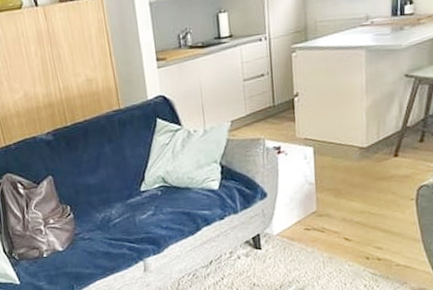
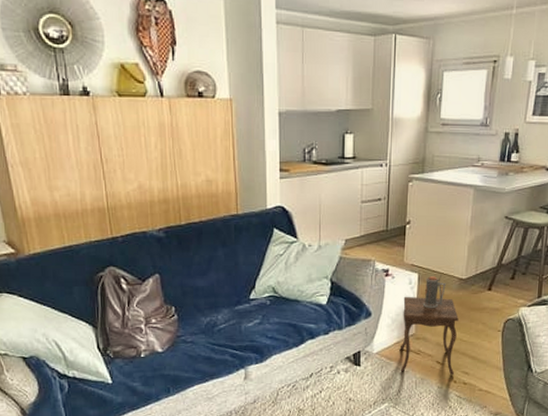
side table: none [300,146,366,252] -> present [399,275,459,376]

